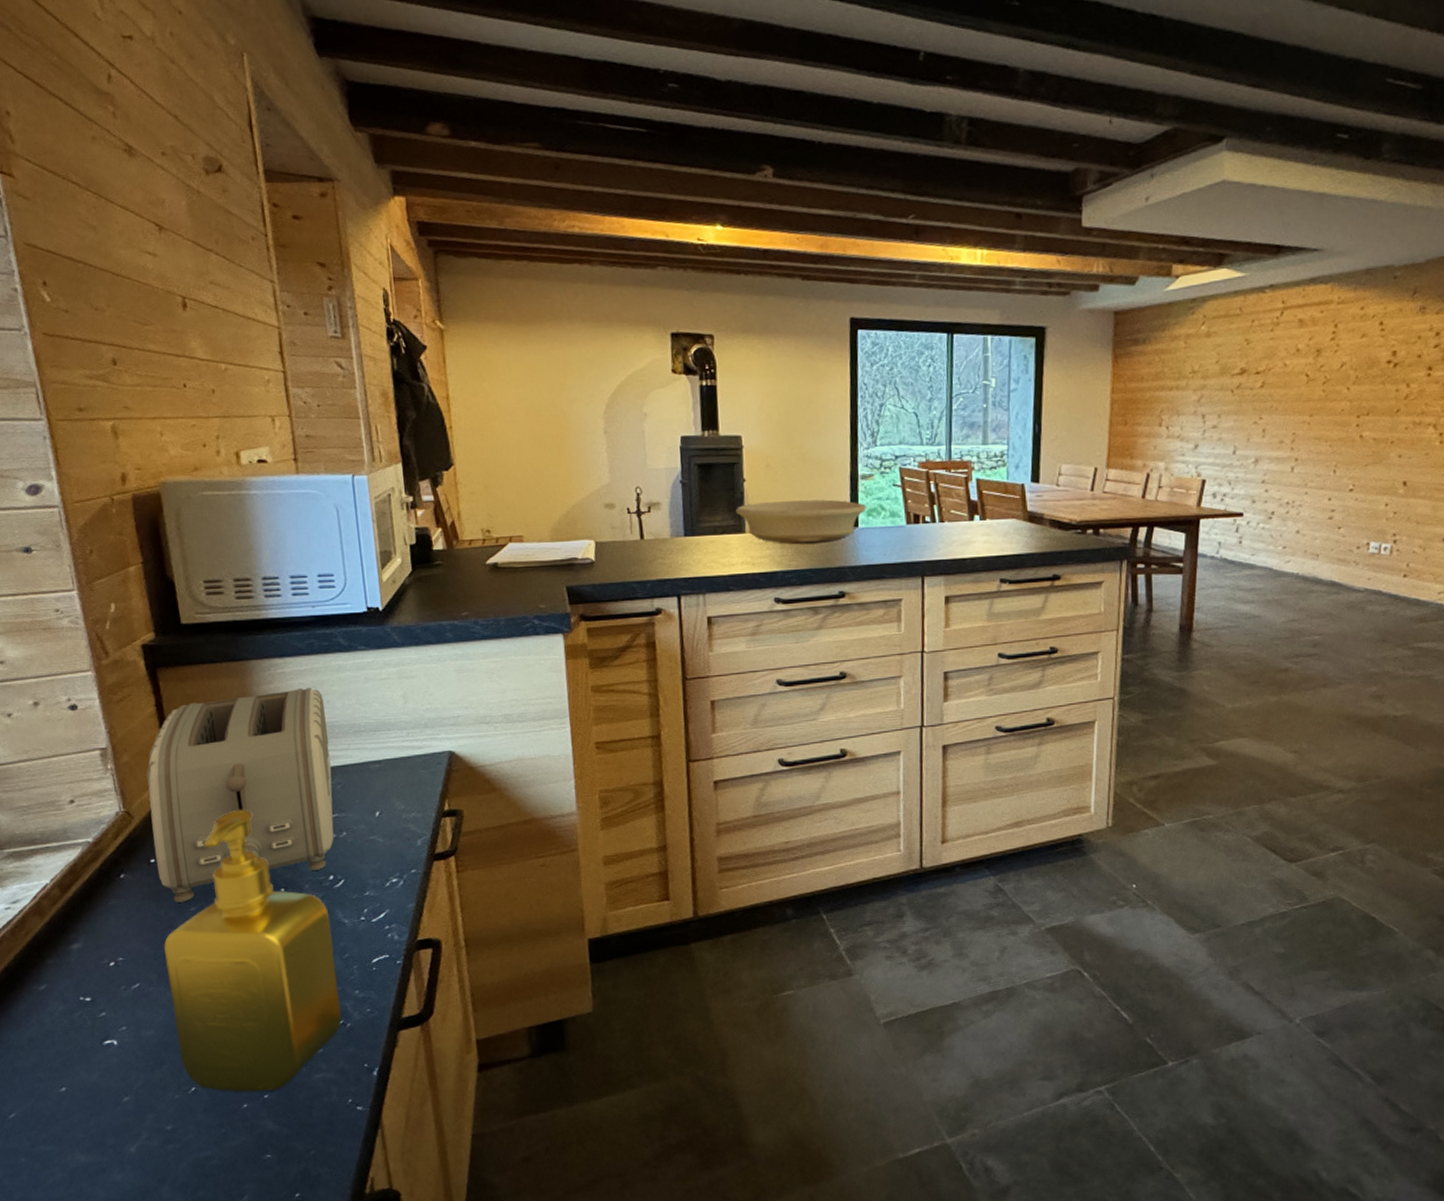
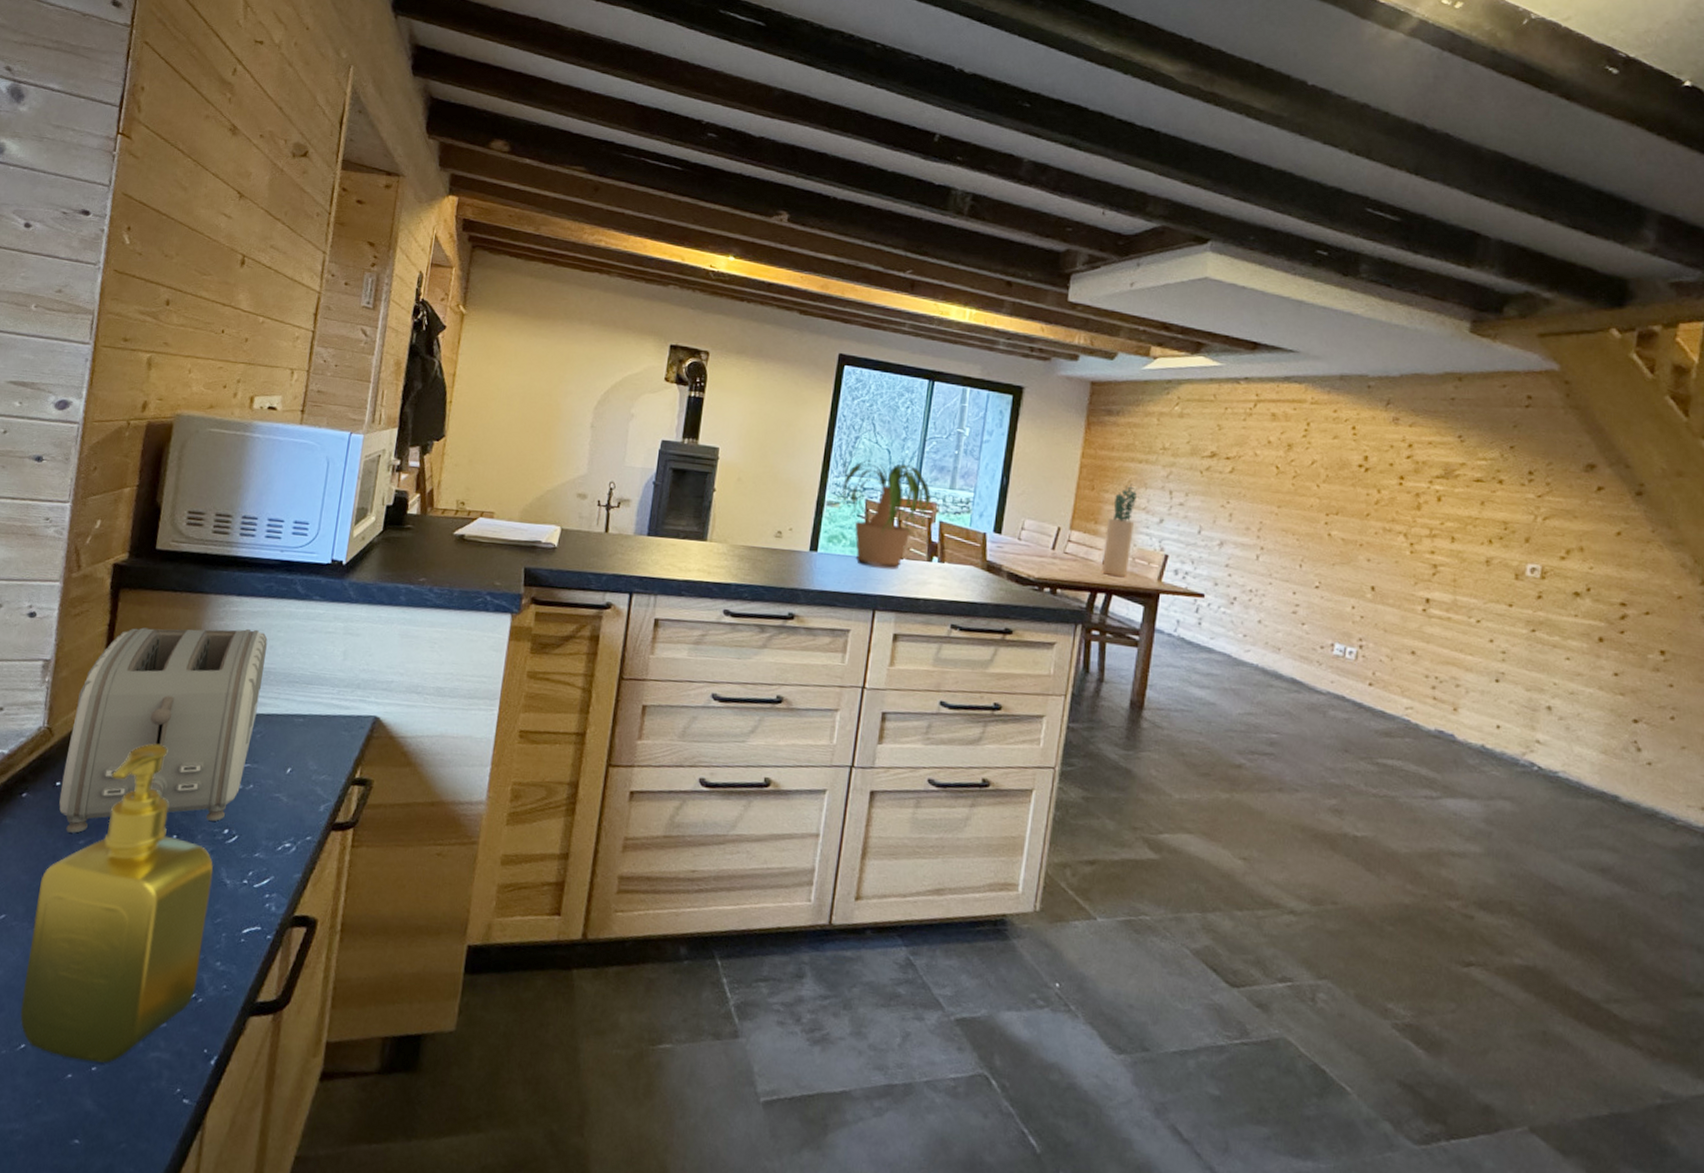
ceramic bowl: present [736,499,866,545] -> none [701,513,828,563]
potted plant: none [867,426,971,536] -> present [832,459,935,570]
vase: none [1141,412,1170,509] -> present [1102,483,1137,578]

